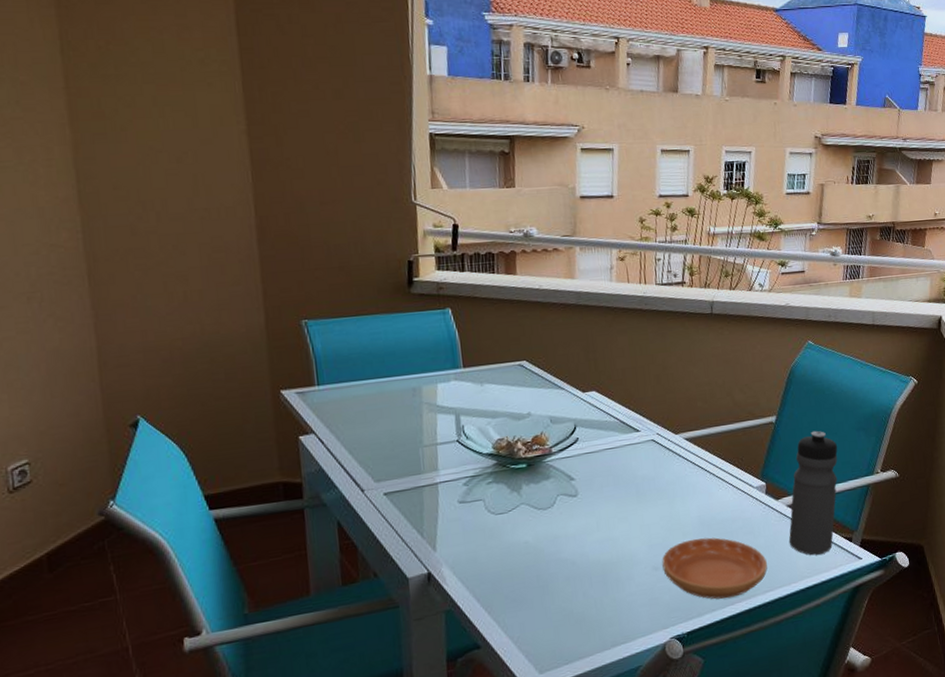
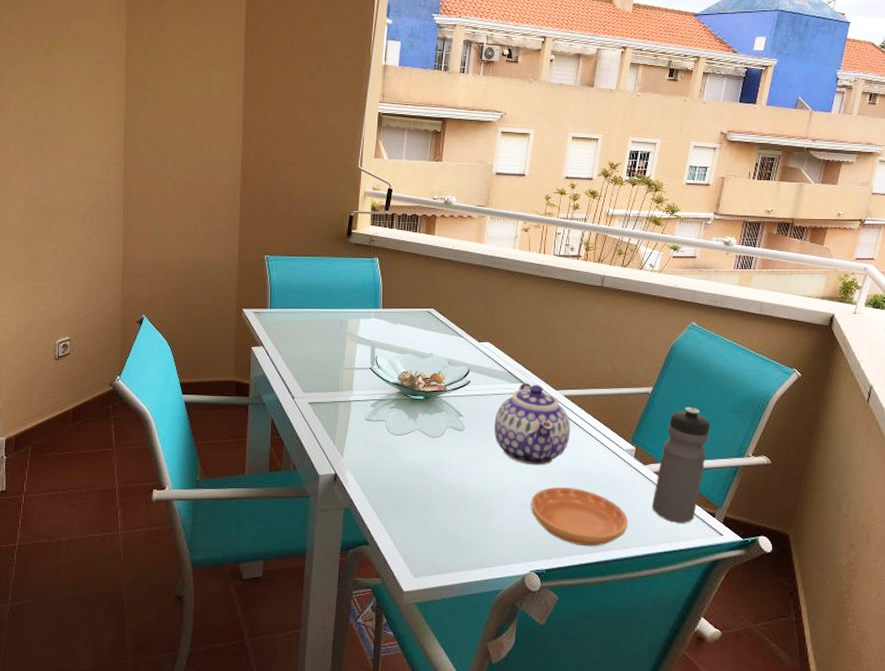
teapot: none [611,430,697,522] -> present [494,382,570,466]

